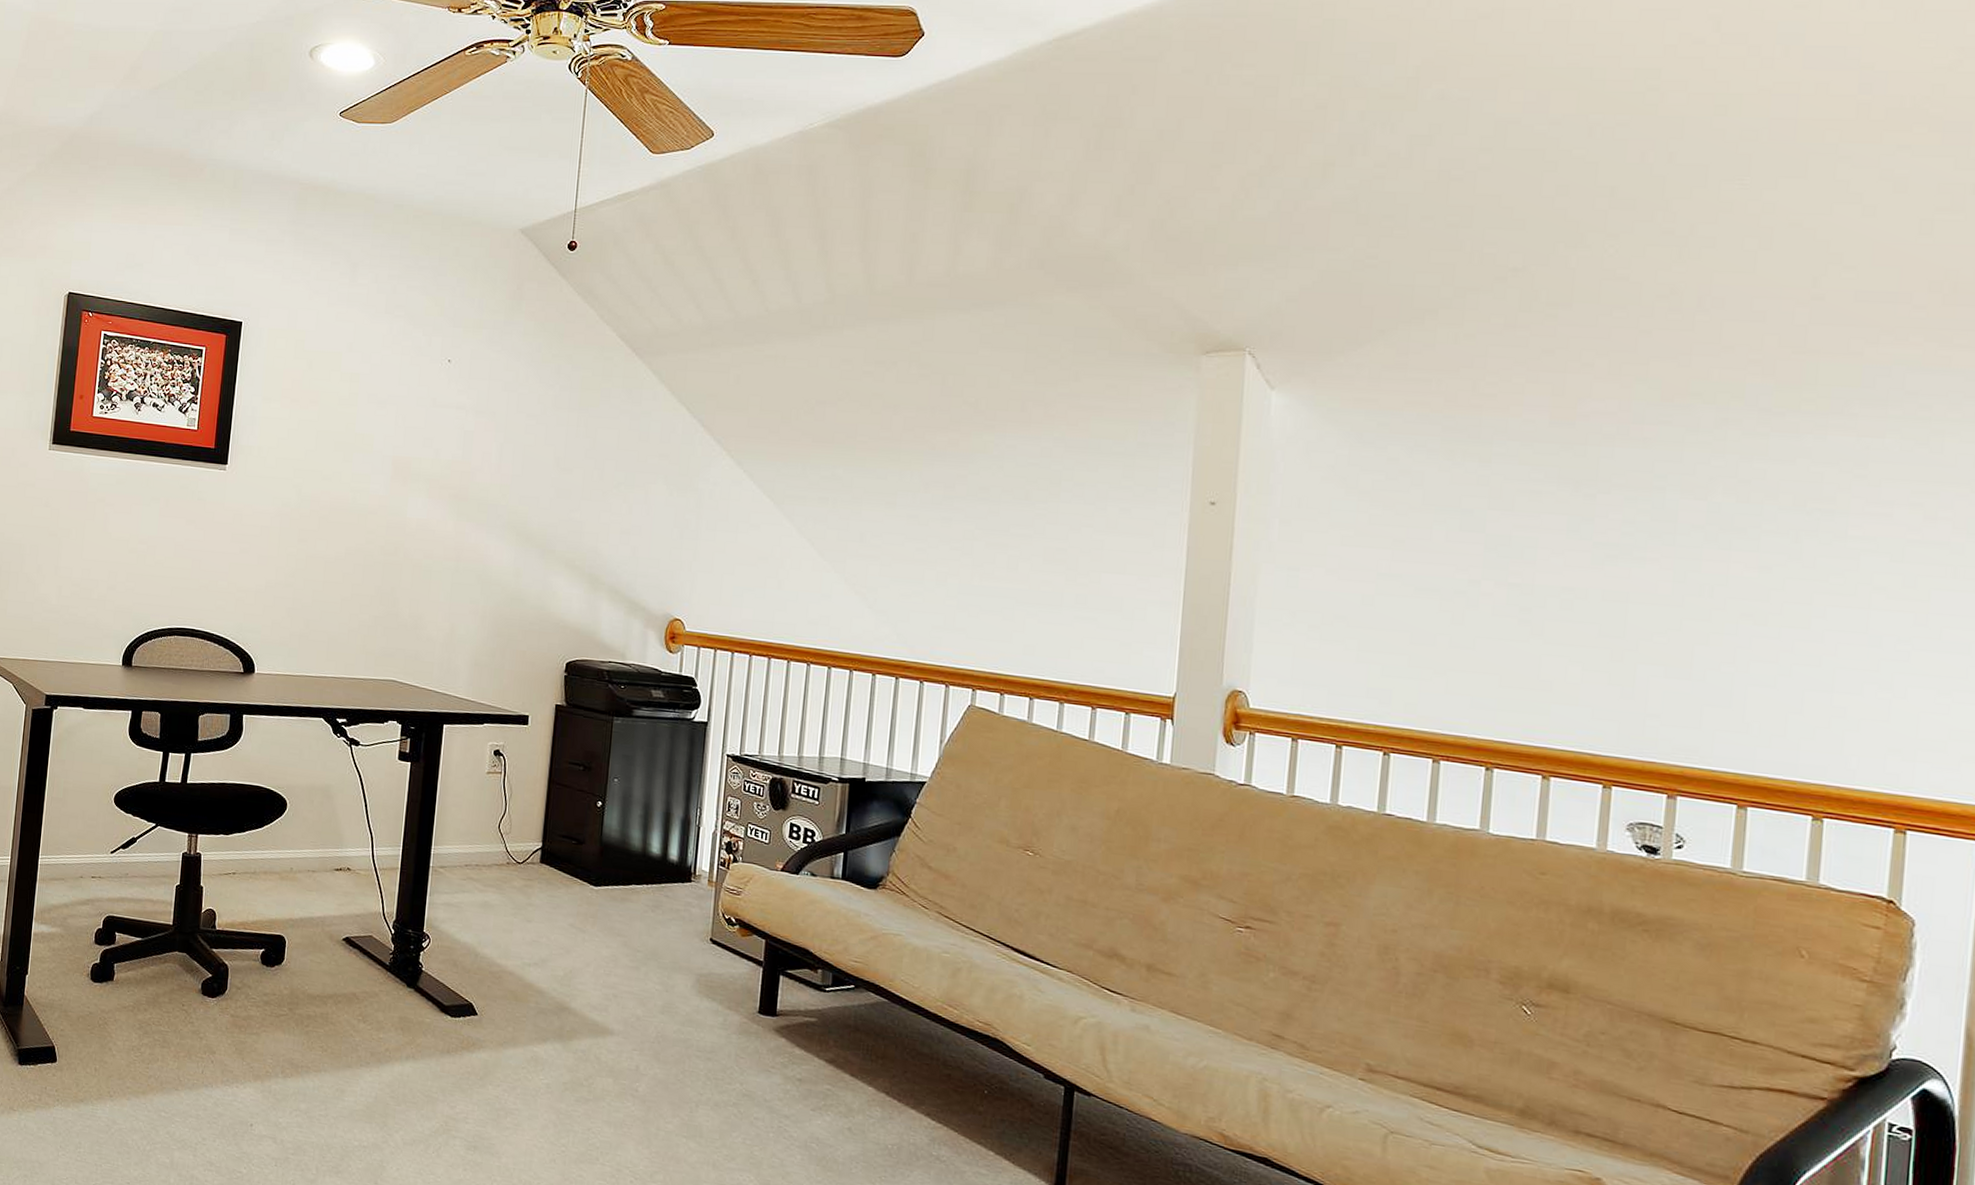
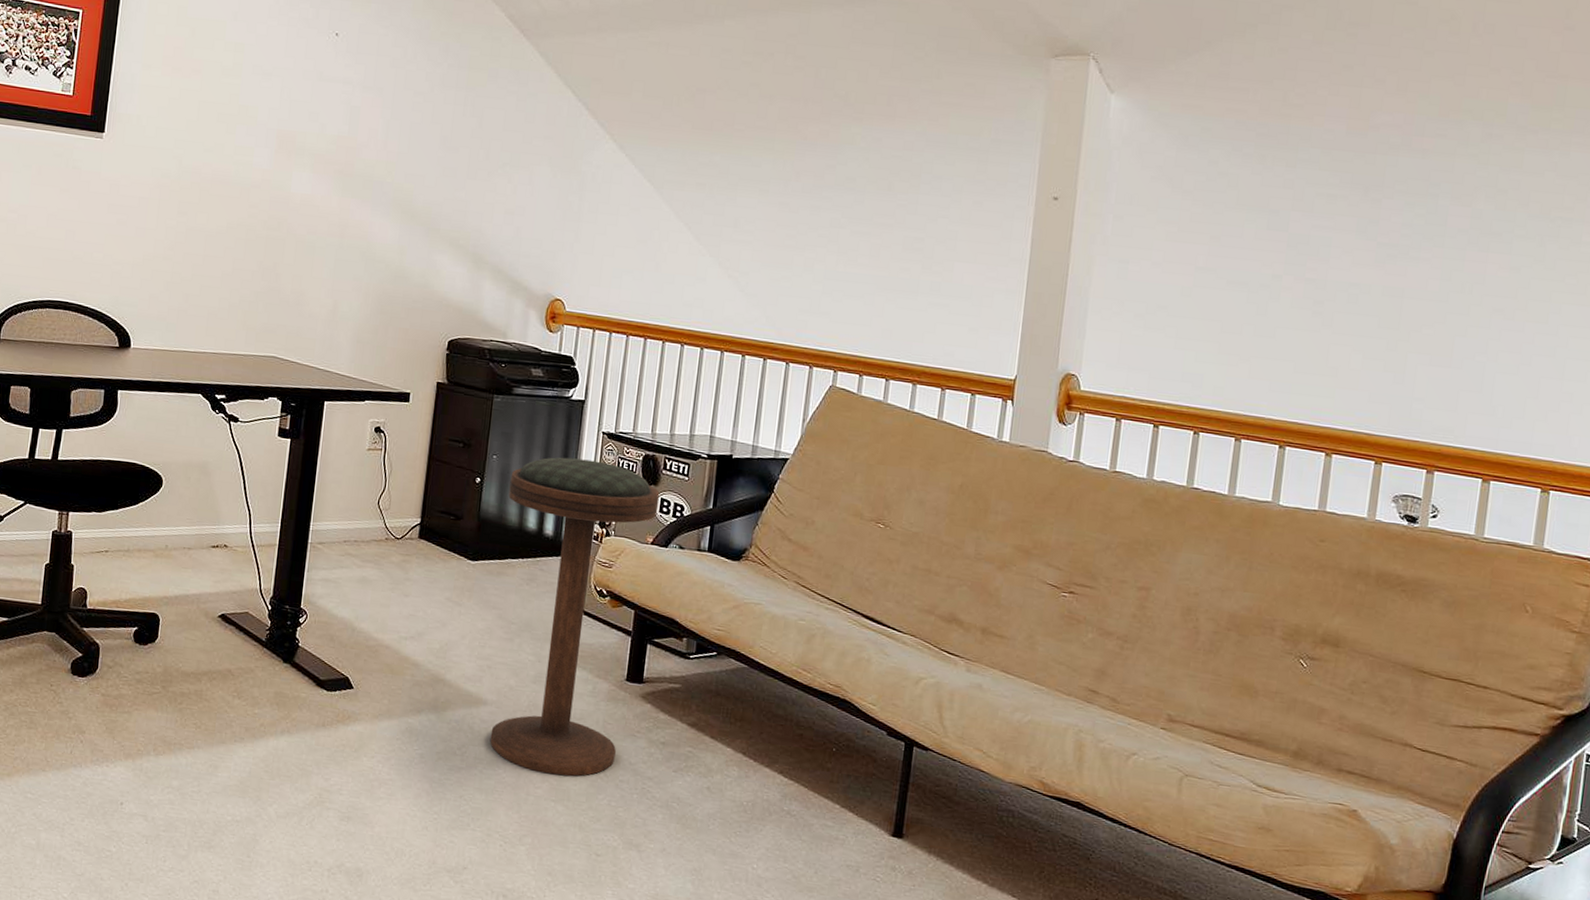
bar stool: none [617,780,789,1112] -> present [490,457,660,777]

